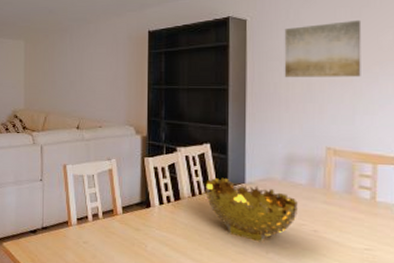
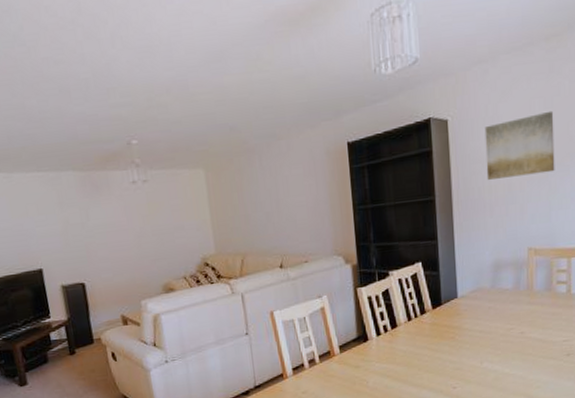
decorative bowl: present [205,177,298,243] -> none [420,295,506,355]

